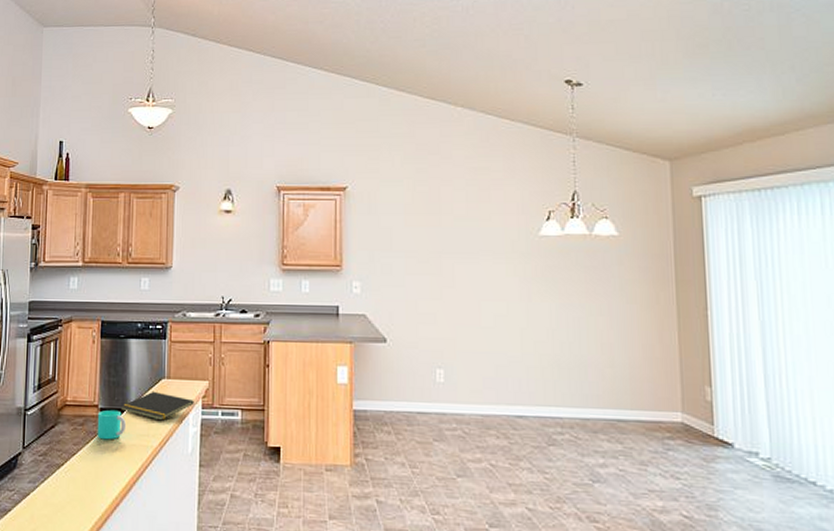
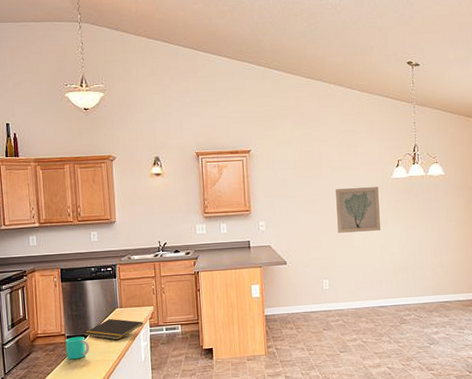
wall art: none [459,245,521,307] -> present [336,187,380,233]

